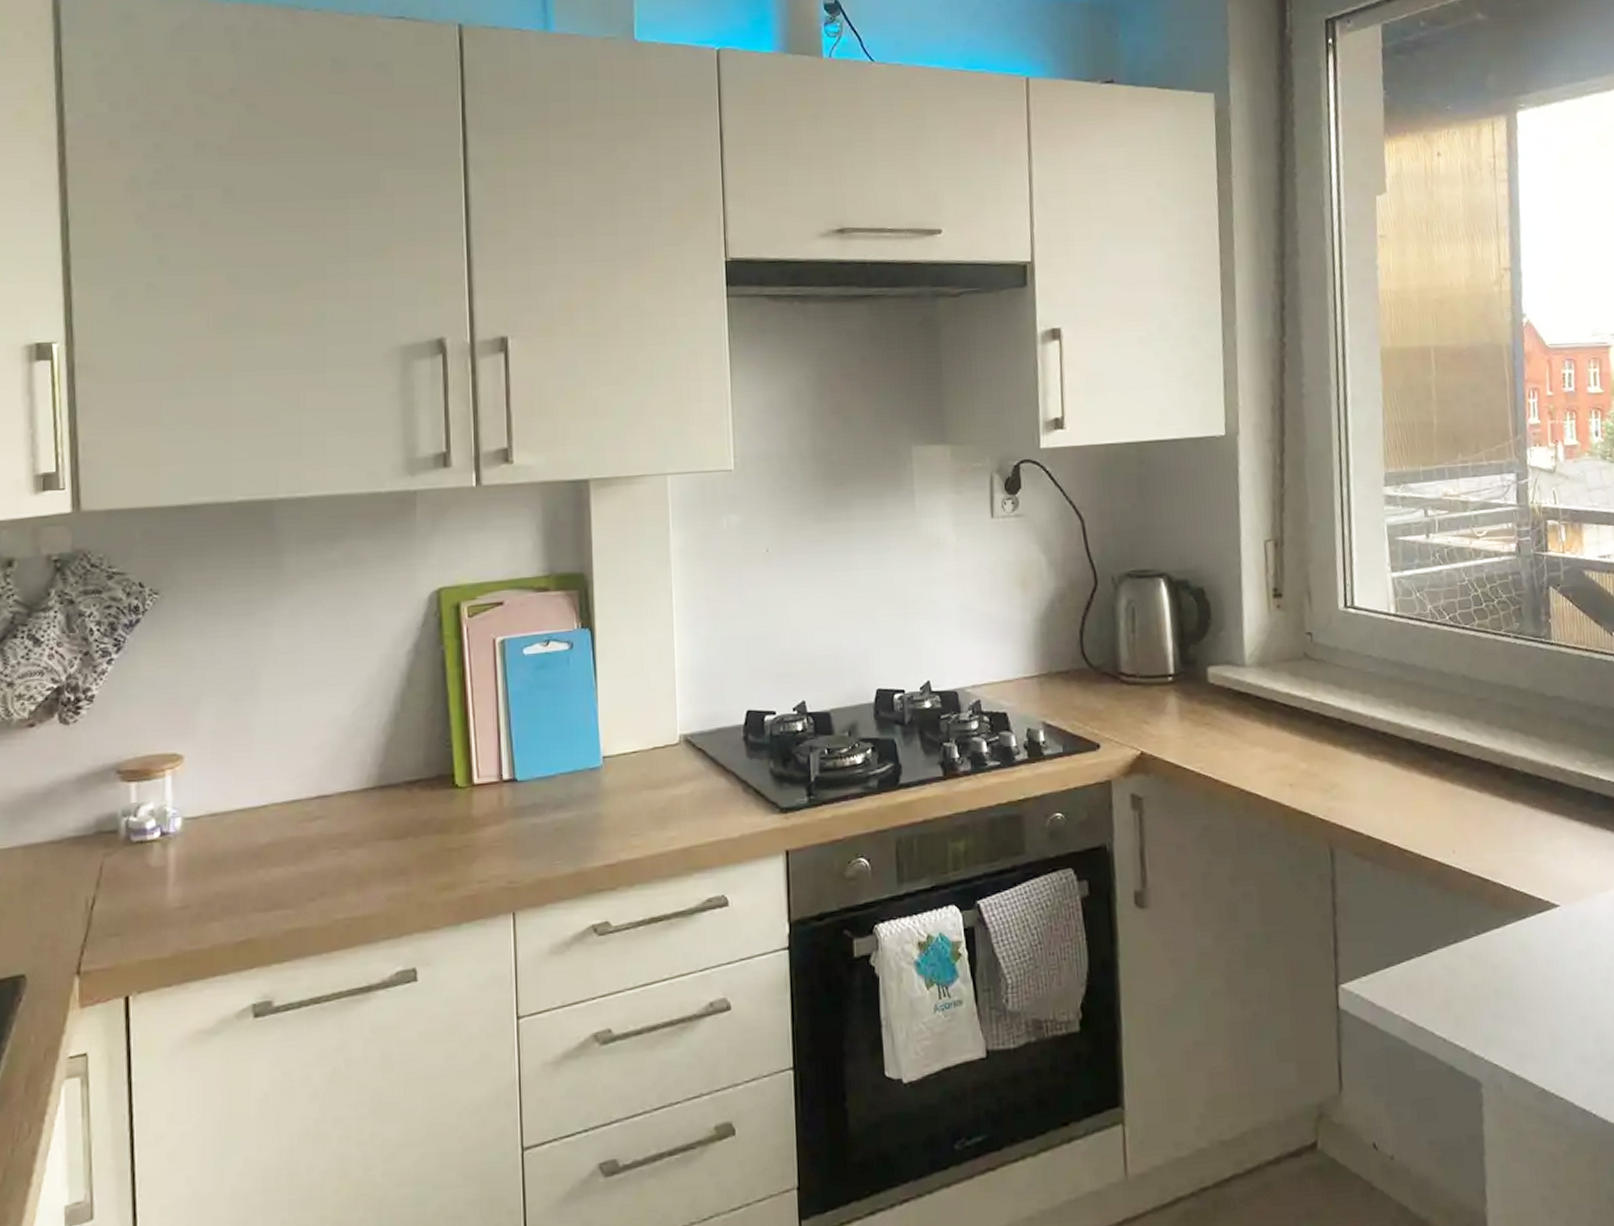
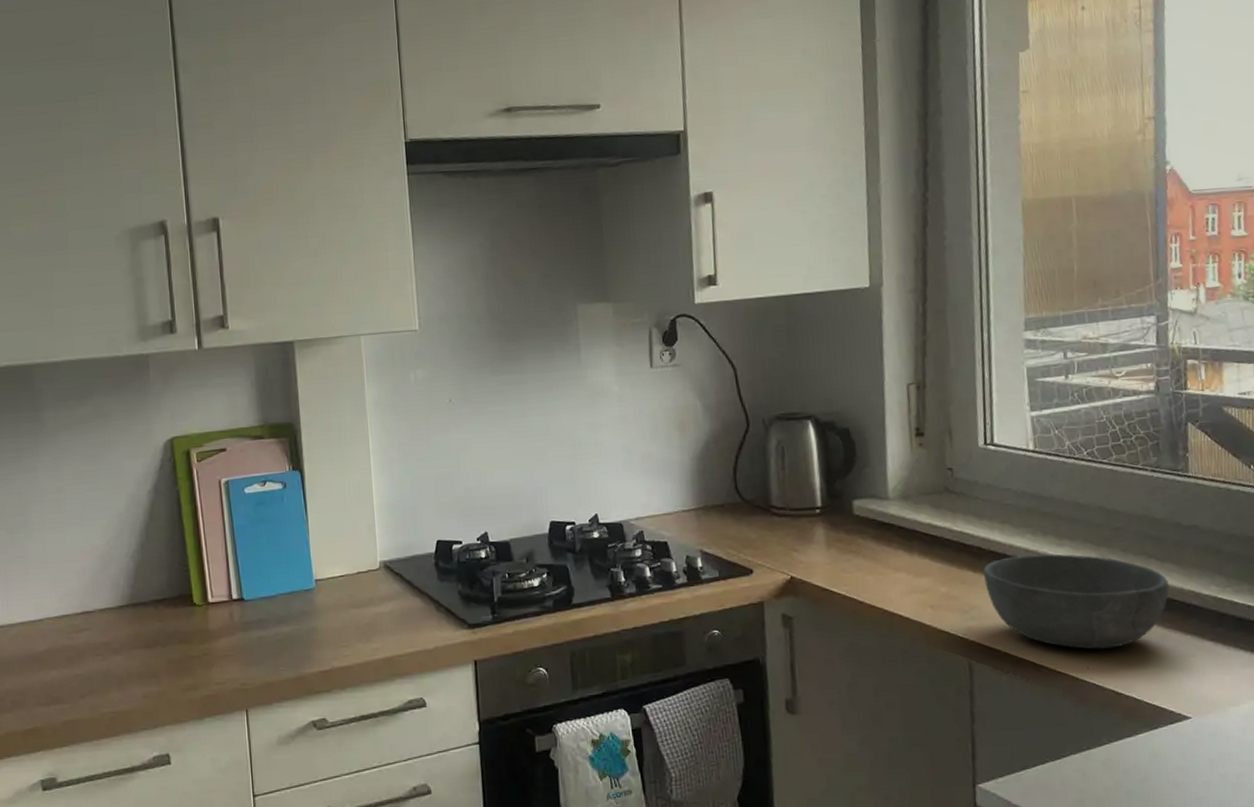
bowl: none [1345,726,1535,832] -> present [983,554,1169,650]

